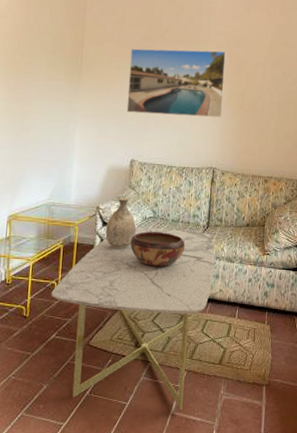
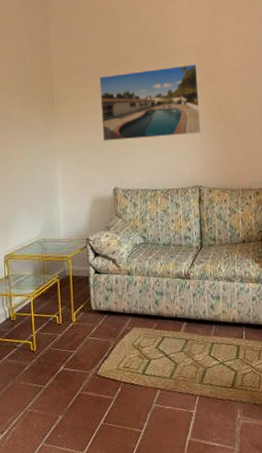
coffee table: present [51,226,216,410] -> none [54,253,215,436]
vase: present [105,198,136,249] -> none [98,227,129,279]
decorative bowl: present [130,231,185,268] -> none [124,257,181,294]

